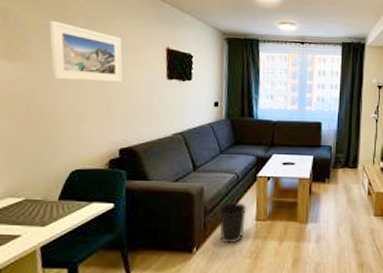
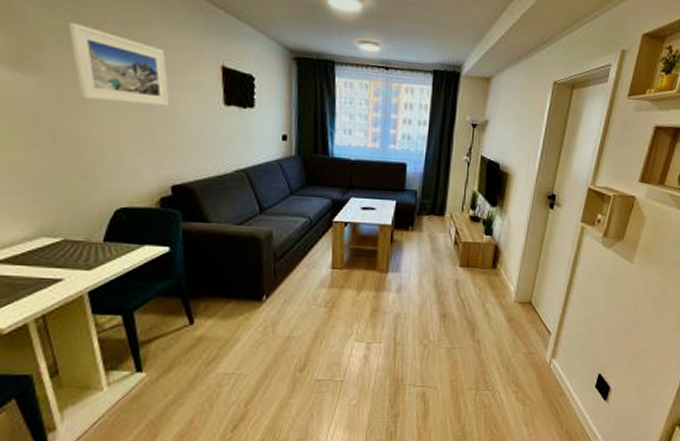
wastebasket: present [217,202,246,244] -> none [289,249,321,293]

